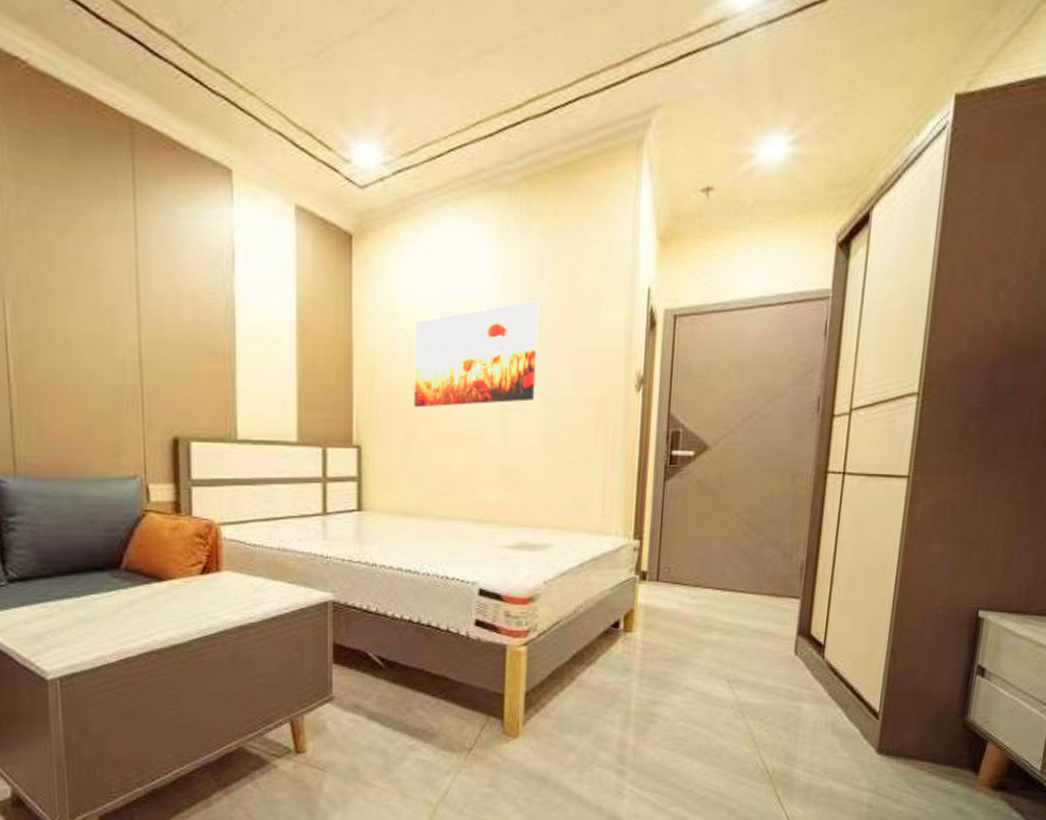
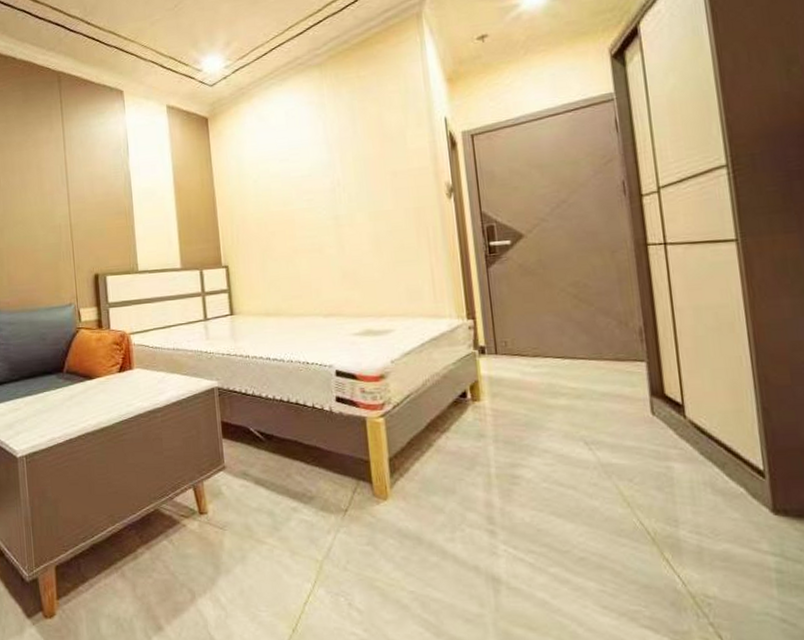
wall art: present [413,300,539,408] -> none [259,141,362,233]

